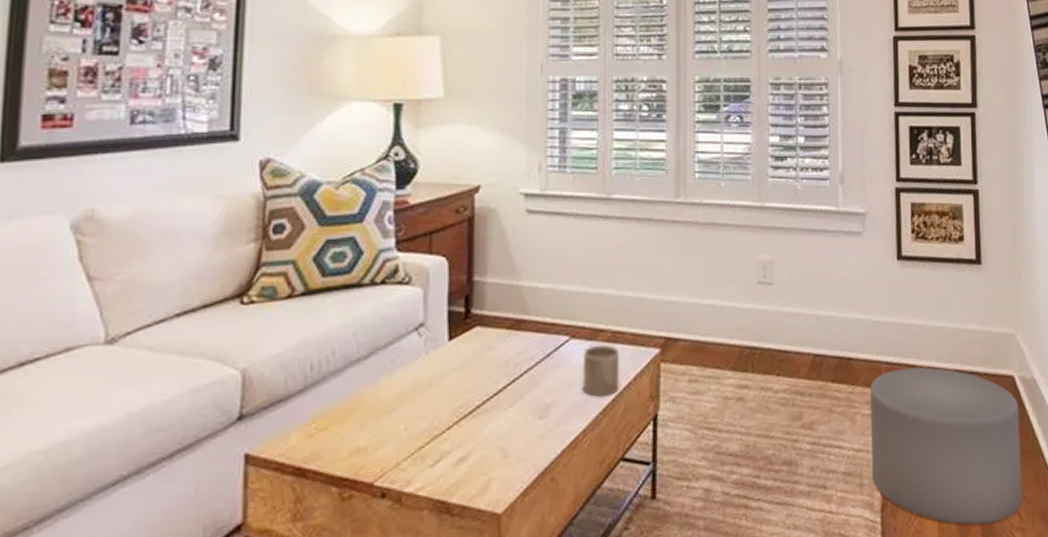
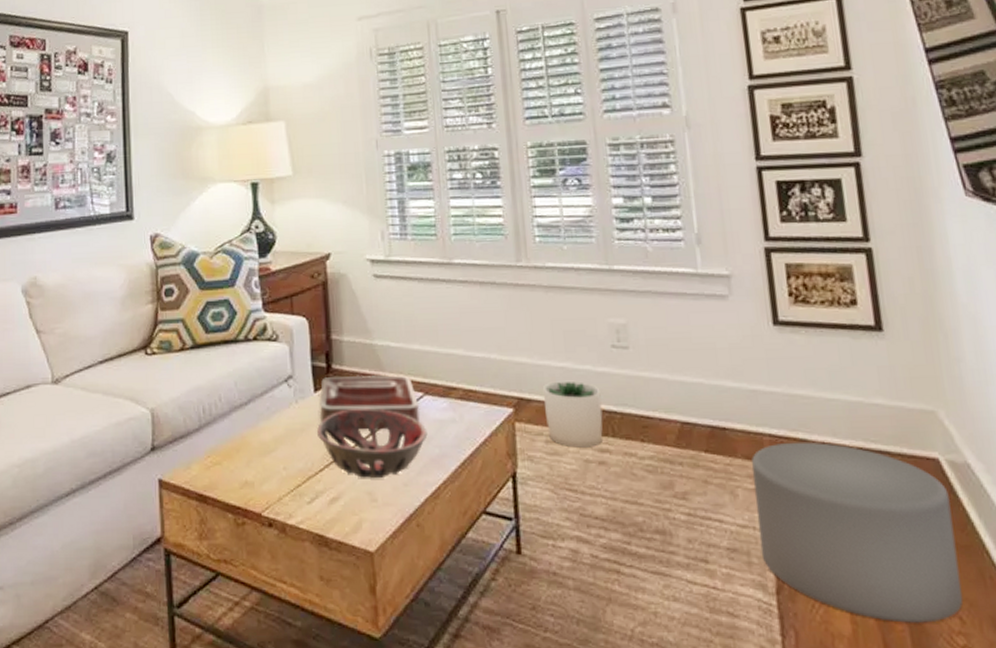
decorative bowl: none [448,355,570,433] -> present [317,407,428,478]
decorative tray: none [452,318,565,379] -> present [319,375,420,429]
mug: present [582,344,620,398] -> none [437,402,477,452]
planter: none [691,318,744,386] -> present [543,380,603,448]

